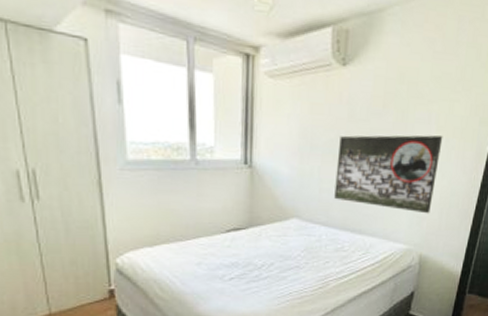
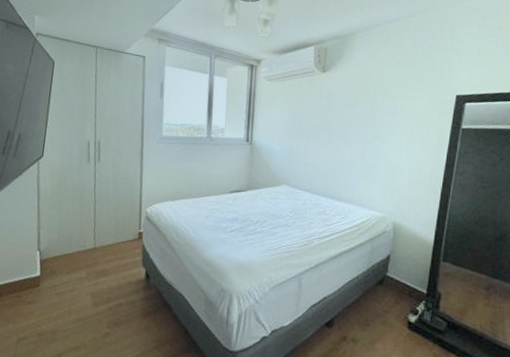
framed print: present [334,135,443,214] -> none [317,122,408,188]

